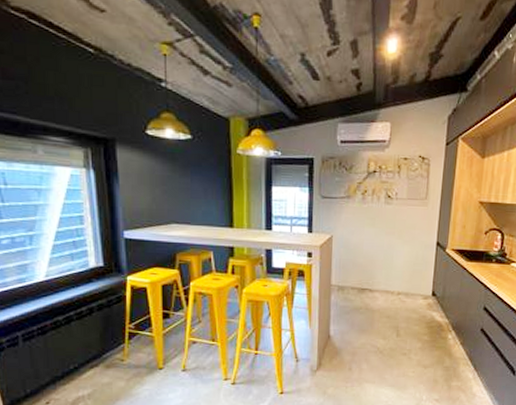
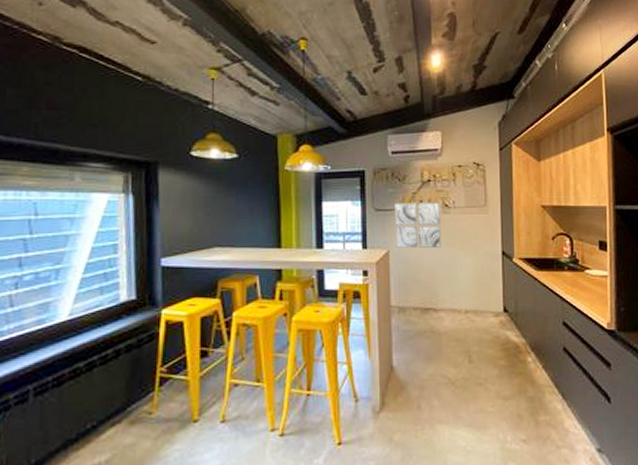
wall art: none [338,191,384,237] -> present [395,202,441,249]

